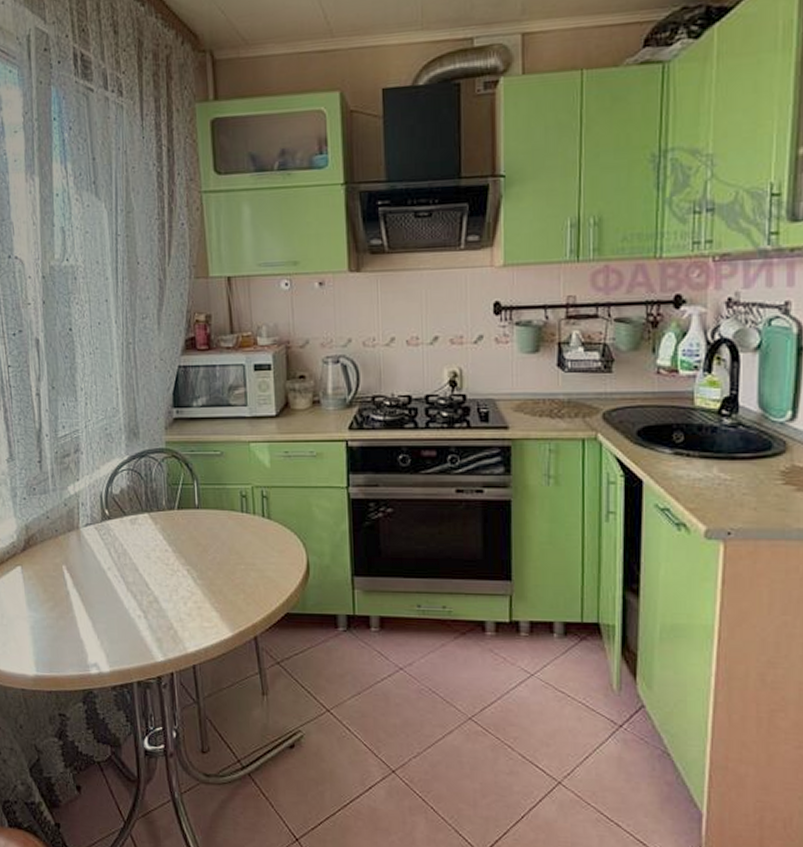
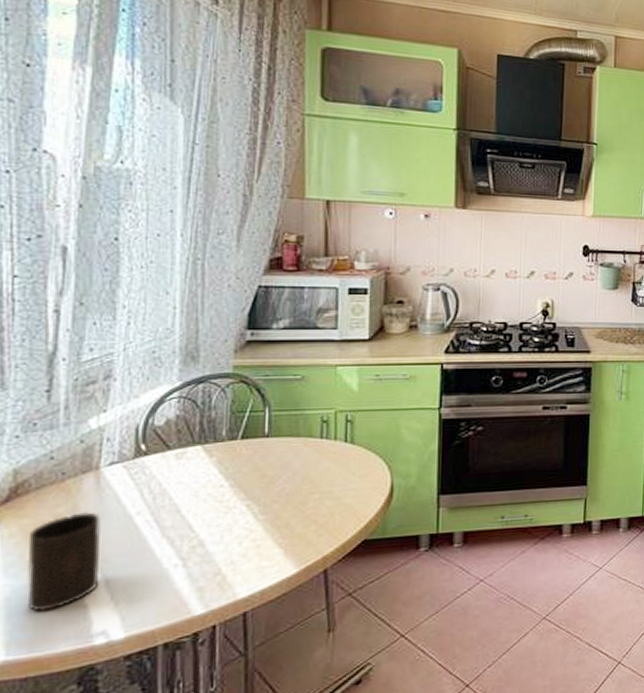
cup: none [41,564,89,641] -> present [27,512,101,612]

